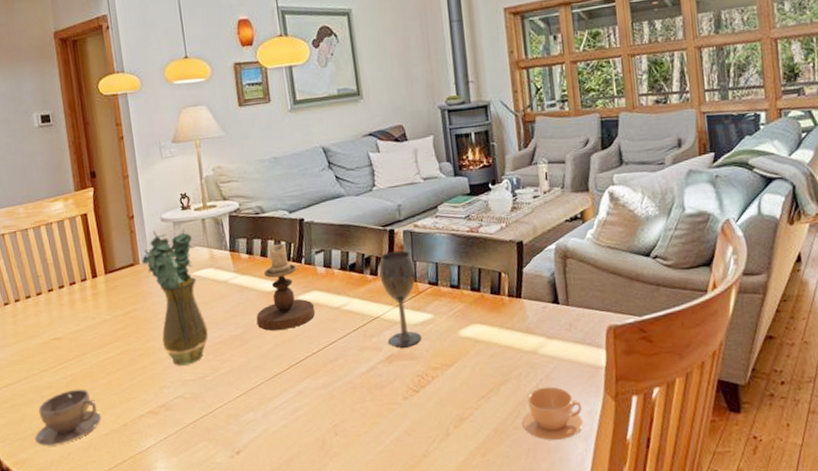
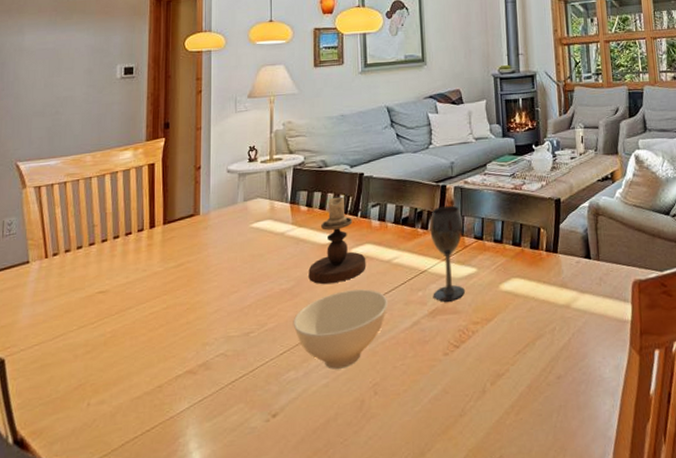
teacup: present [35,389,101,446] -> none [60,346,135,412]
vase: present [142,228,209,366] -> none [203,180,260,321]
bowl: none [246,335,342,411] -> present [293,289,389,369]
teacup: present [522,386,583,441] -> none [555,341,611,397]

